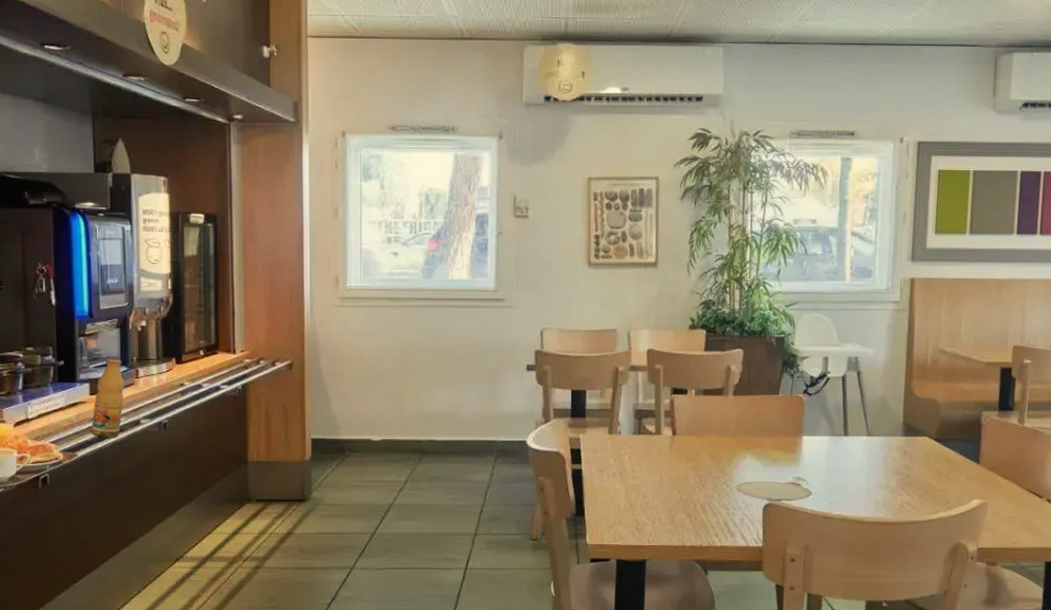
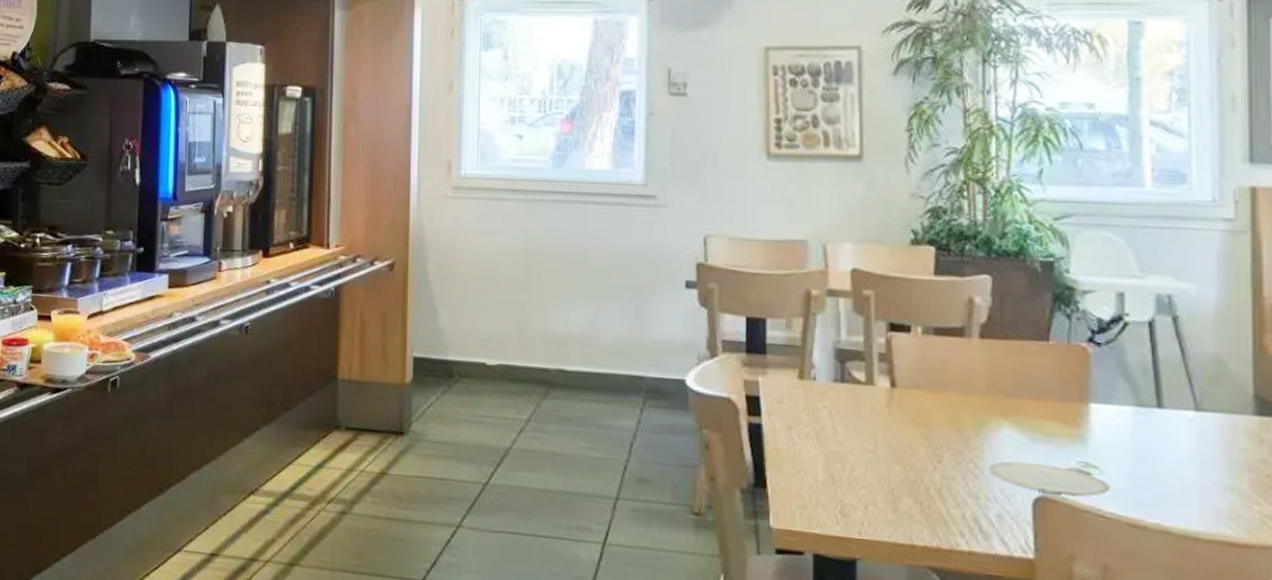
fruit juice: present [91,359,125,438] -> none [167,247,206,340]

